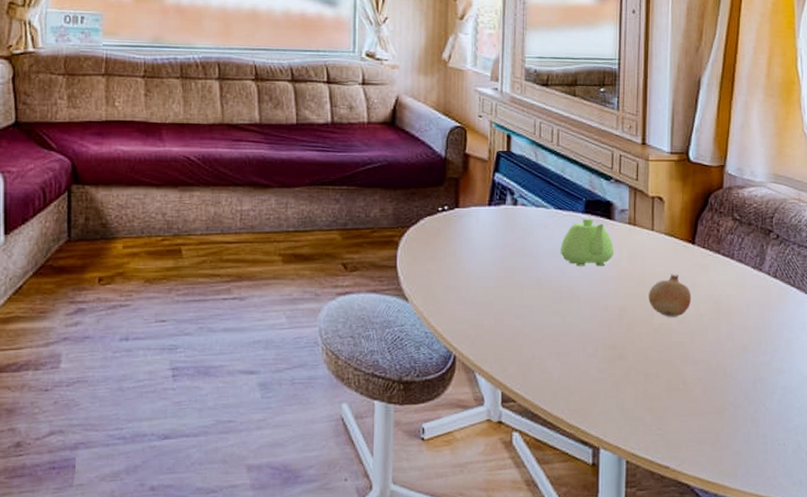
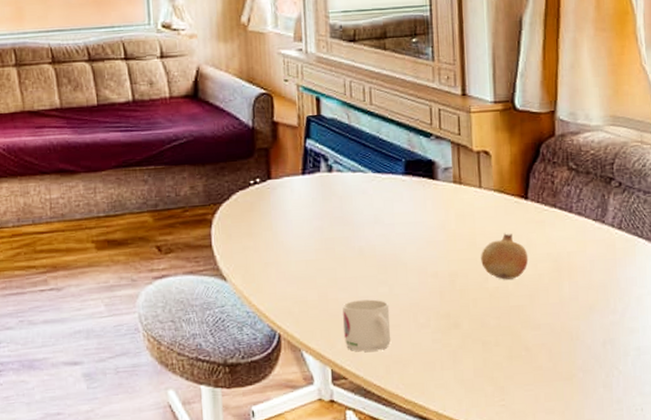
mug: none [516,328,561,377] -> present [342,299,391,352]
teapot: present [560,218,614,267] -> none [381,180,440,233]

